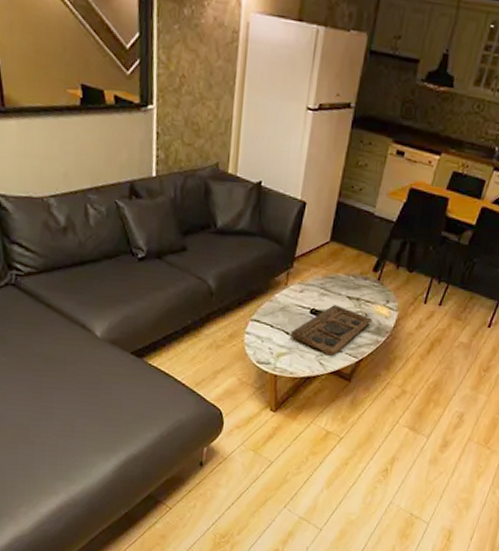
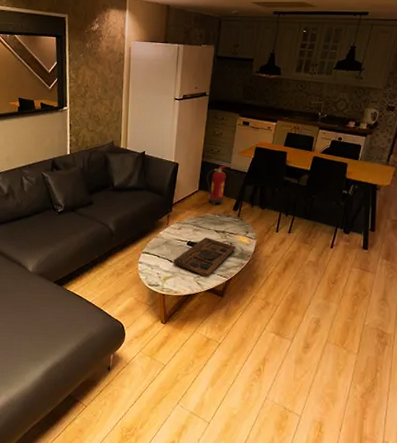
fire extinguisher: none [341,209,375,263] -> present [206,165,231,205]

